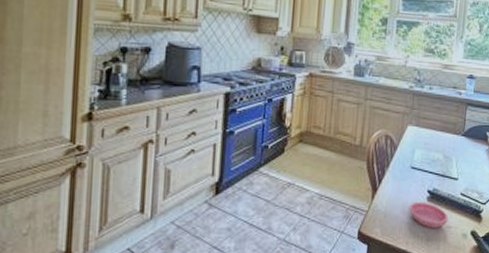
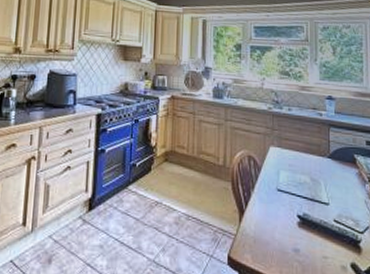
saucer: present [409,201,449,228] -> none [279,227,324,258]

